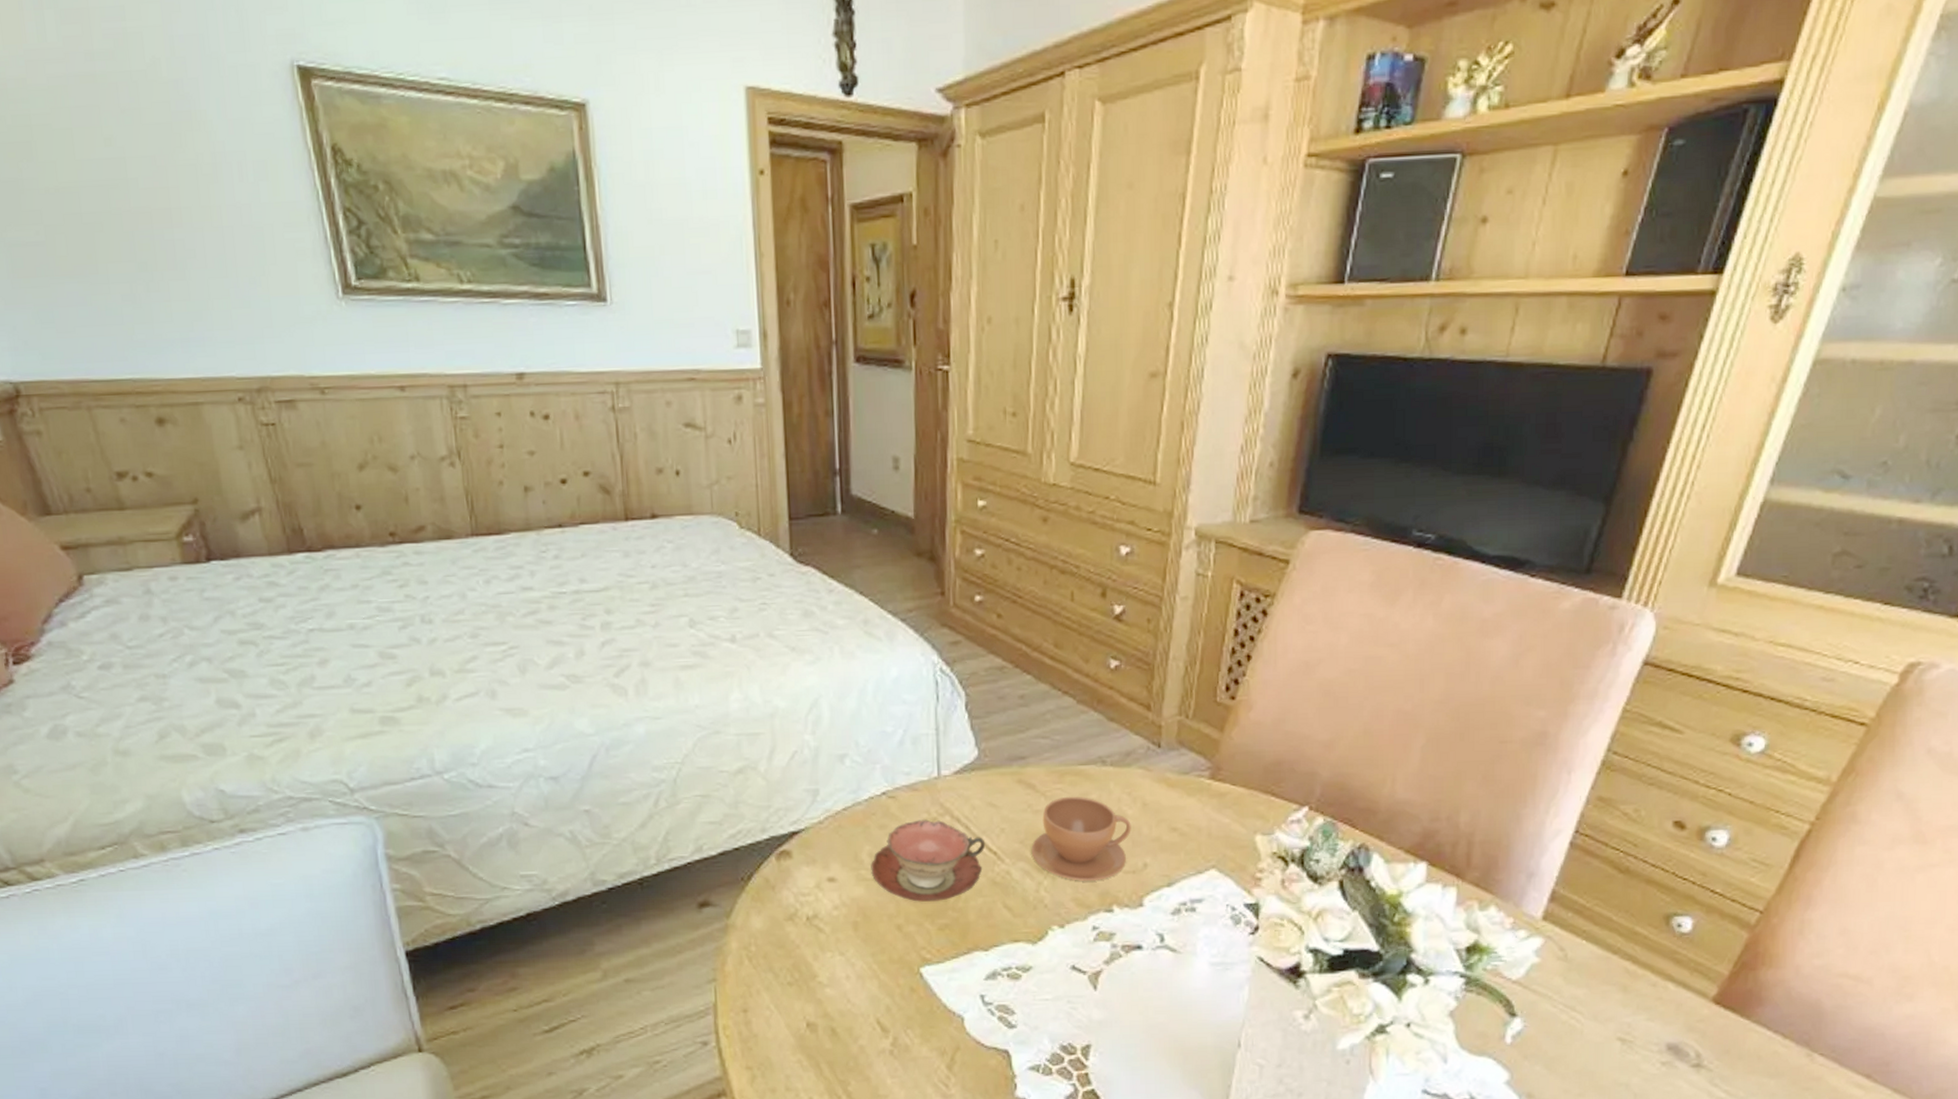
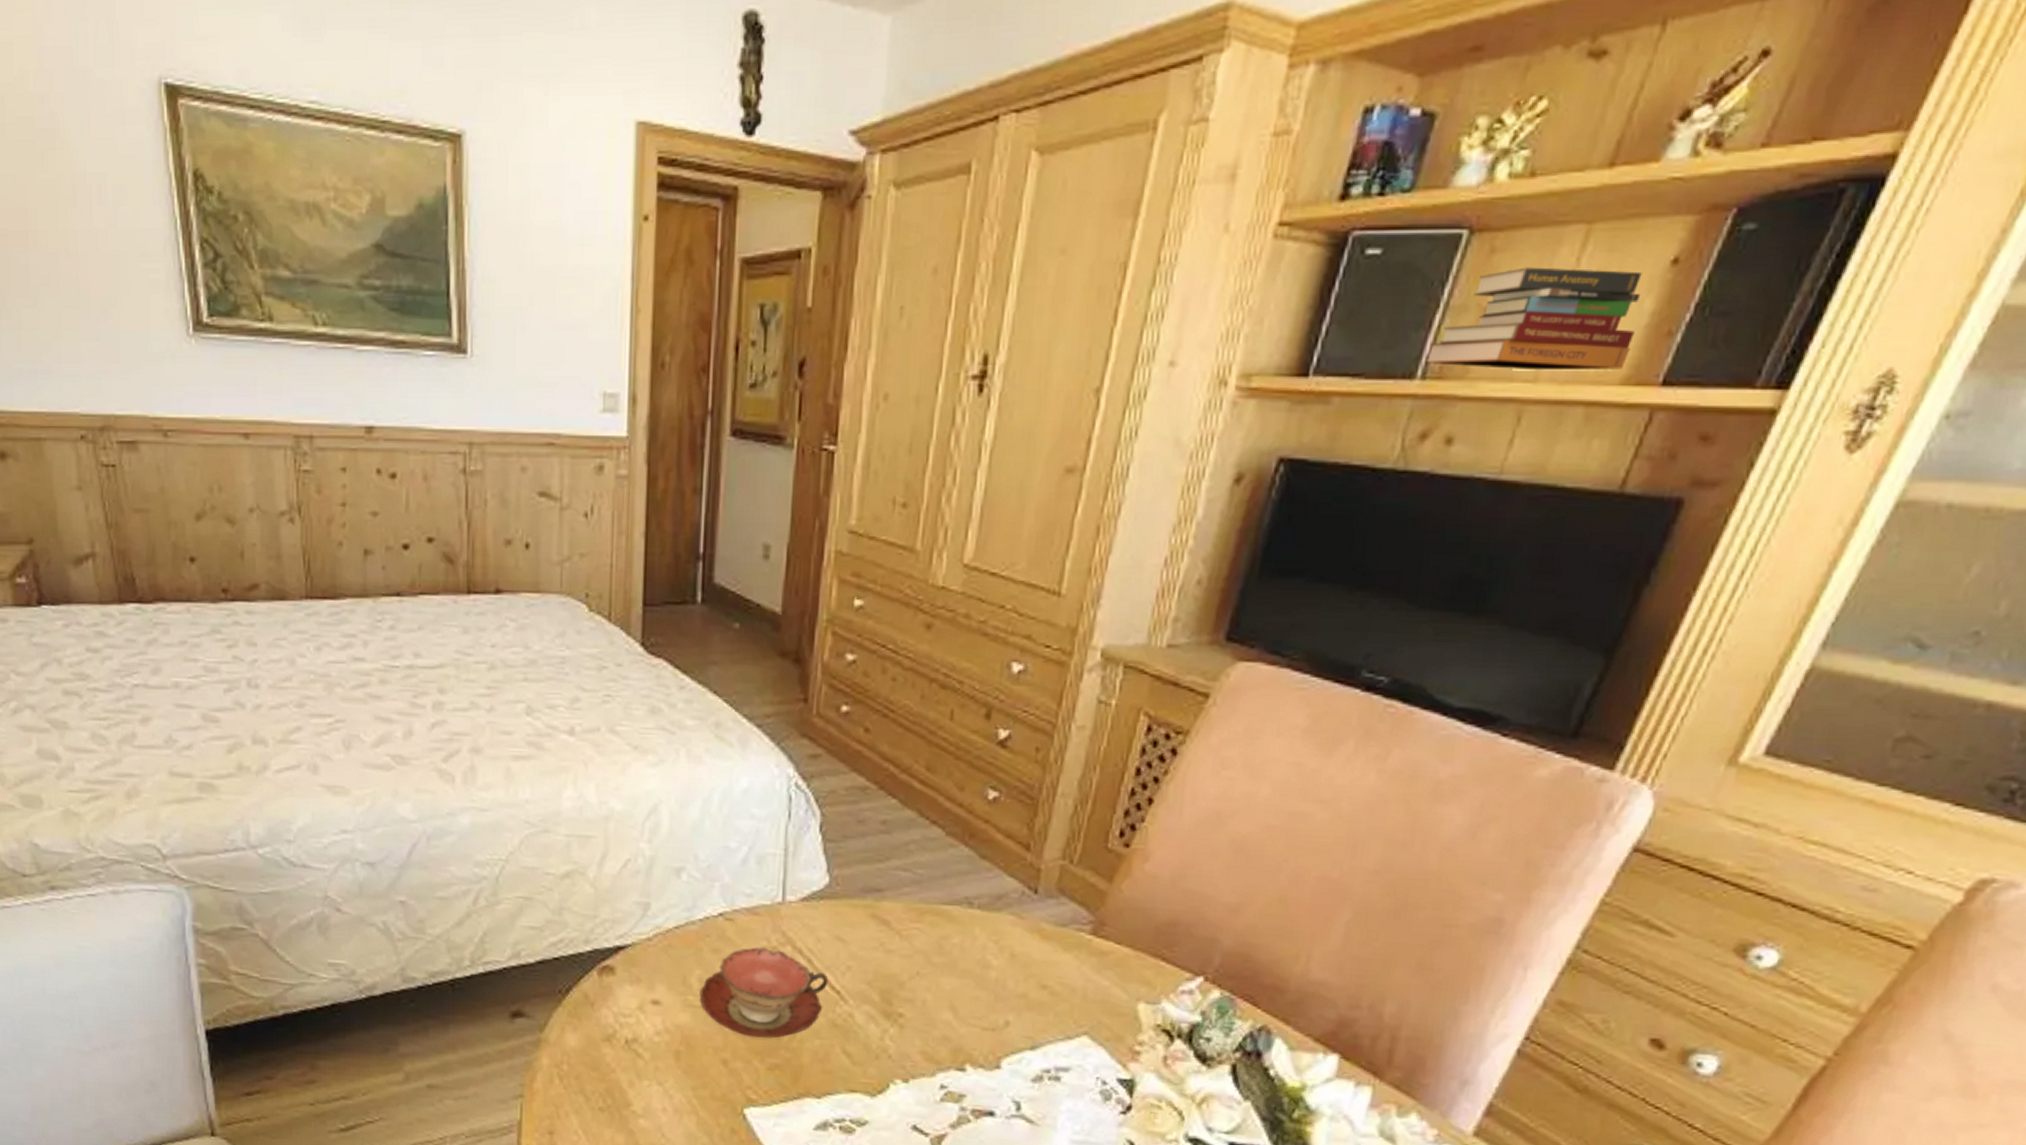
teacup: present [1031,796,1131,881] -> none [879,938,995,1035]
books: none [1438,182,1602,269] -> present [1425,267,1642,371]

